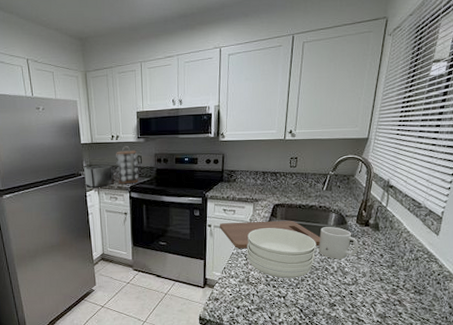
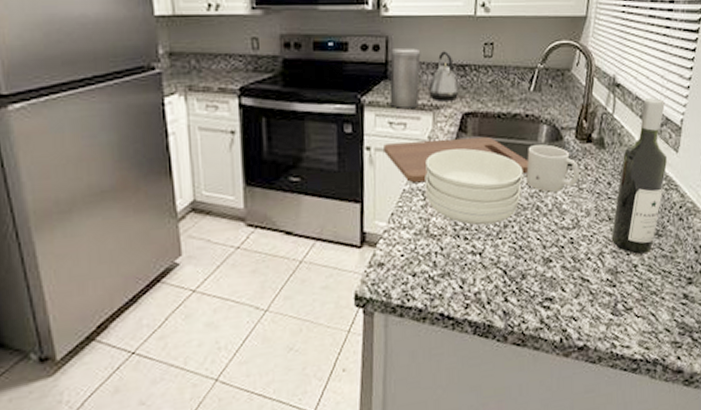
toaster: present [84,164,115,188] -> none [160,51,214,91]
spice rack: present [116,146,139,184] -> none [215,22,255,84]
canister: none [224,161,246,202] -> present [389,47,421,110]
kettle: none [250,163,272,197] -> present [427,51,460,102]
bottle: none [382,196,430,305] -> present [611,98,668,254]

